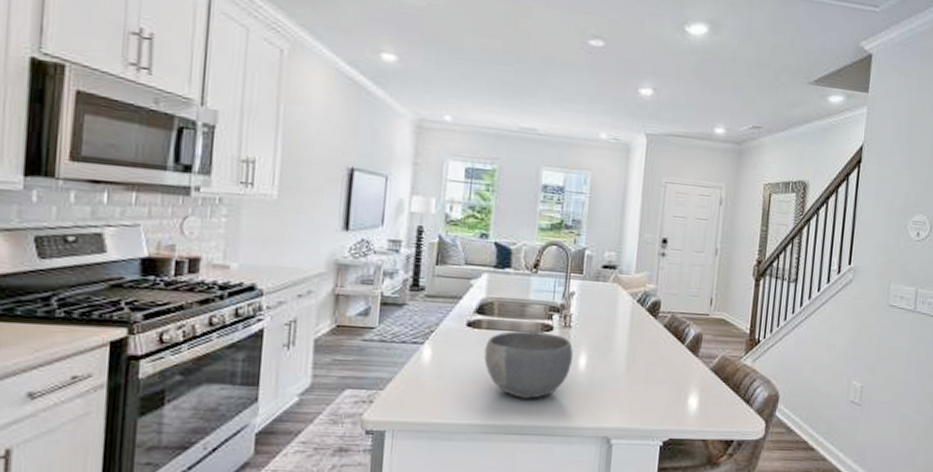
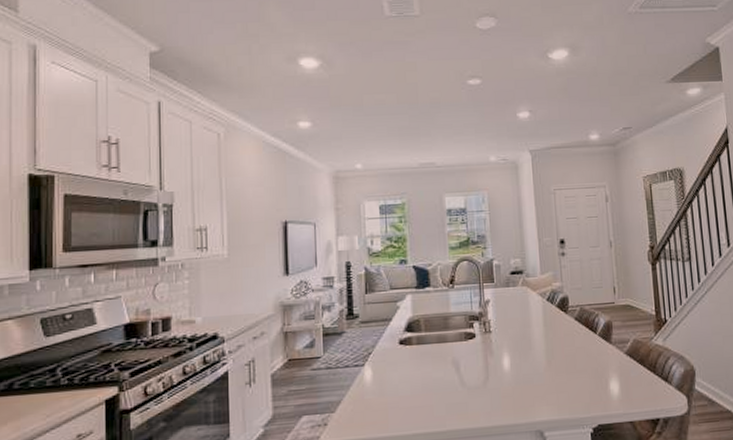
bowl: present [484,330,574,399] -> none [417,340,498,404]

